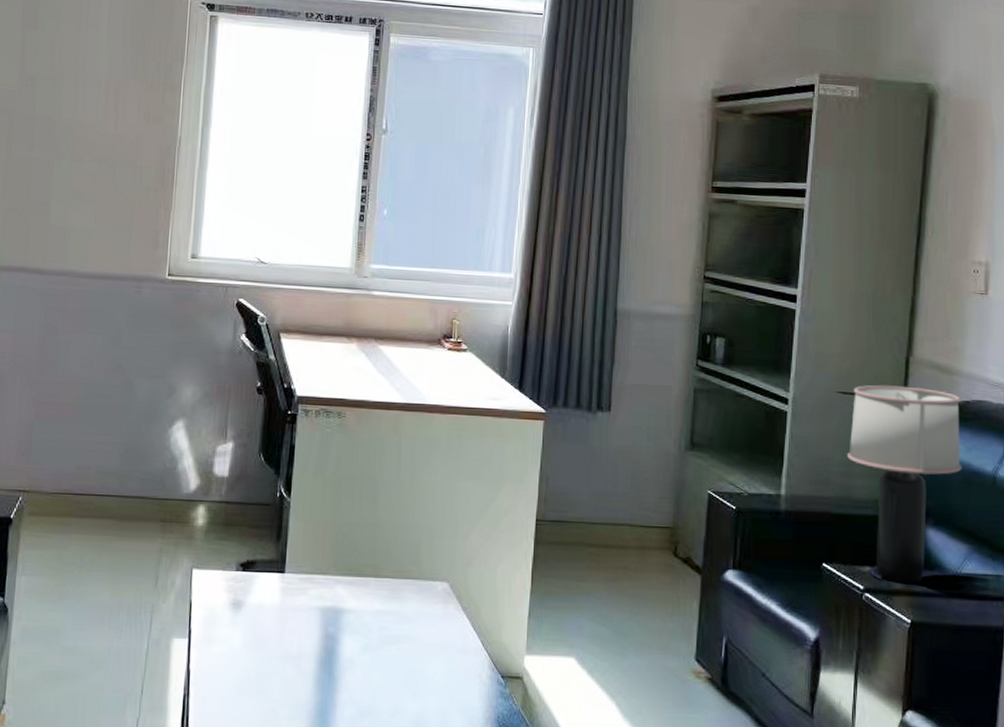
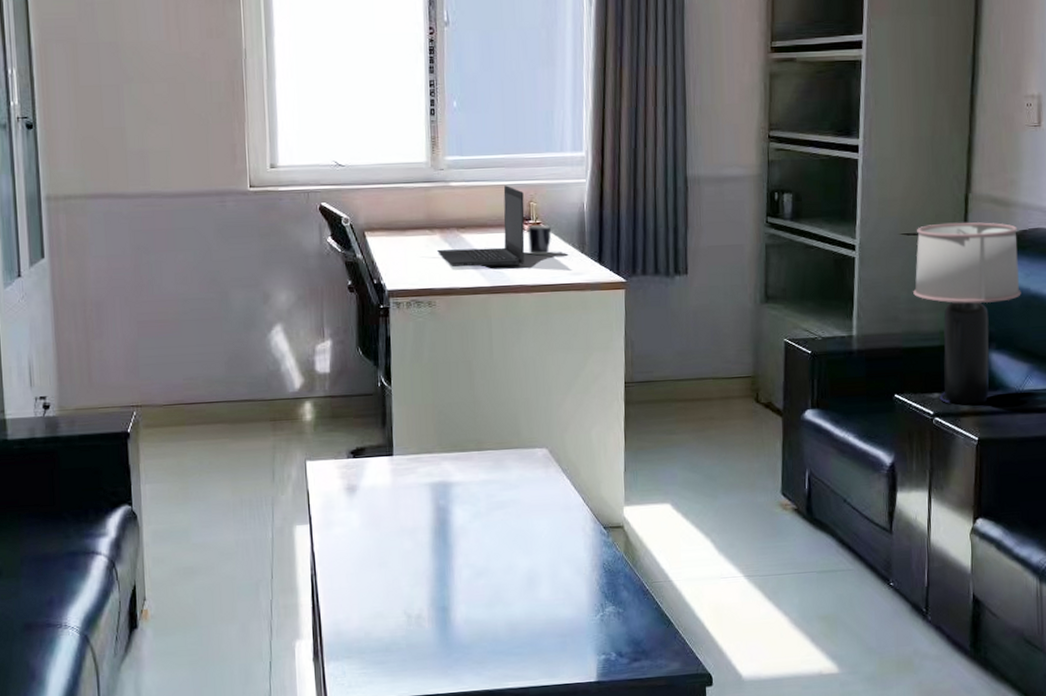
laptop: none [352,300,447,384] -> present [436,185,525,268]
mug: none [447,344,473,376] -> present [527,225,552,256]

